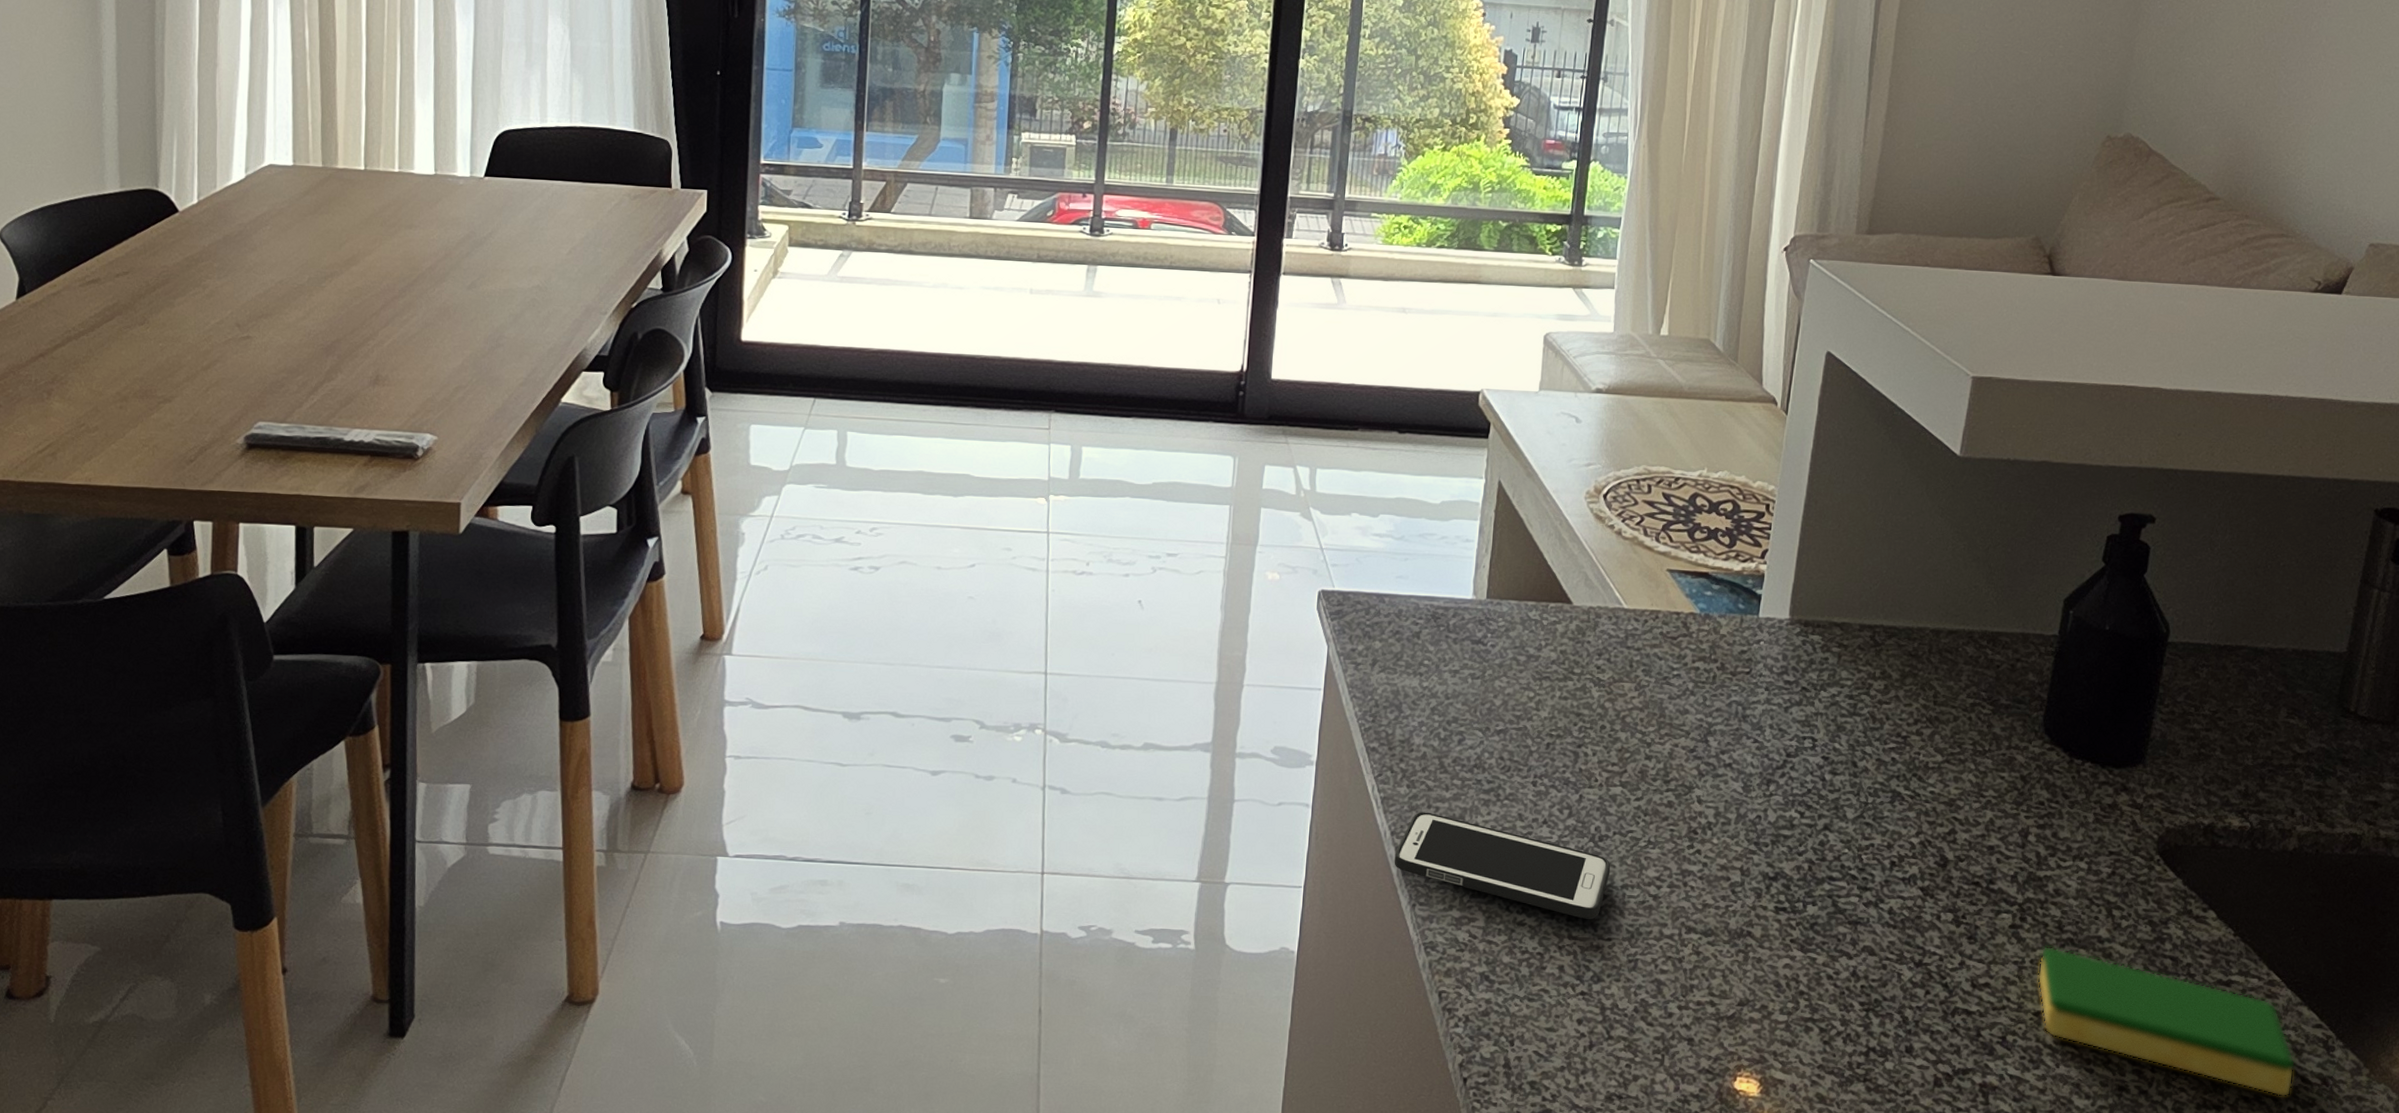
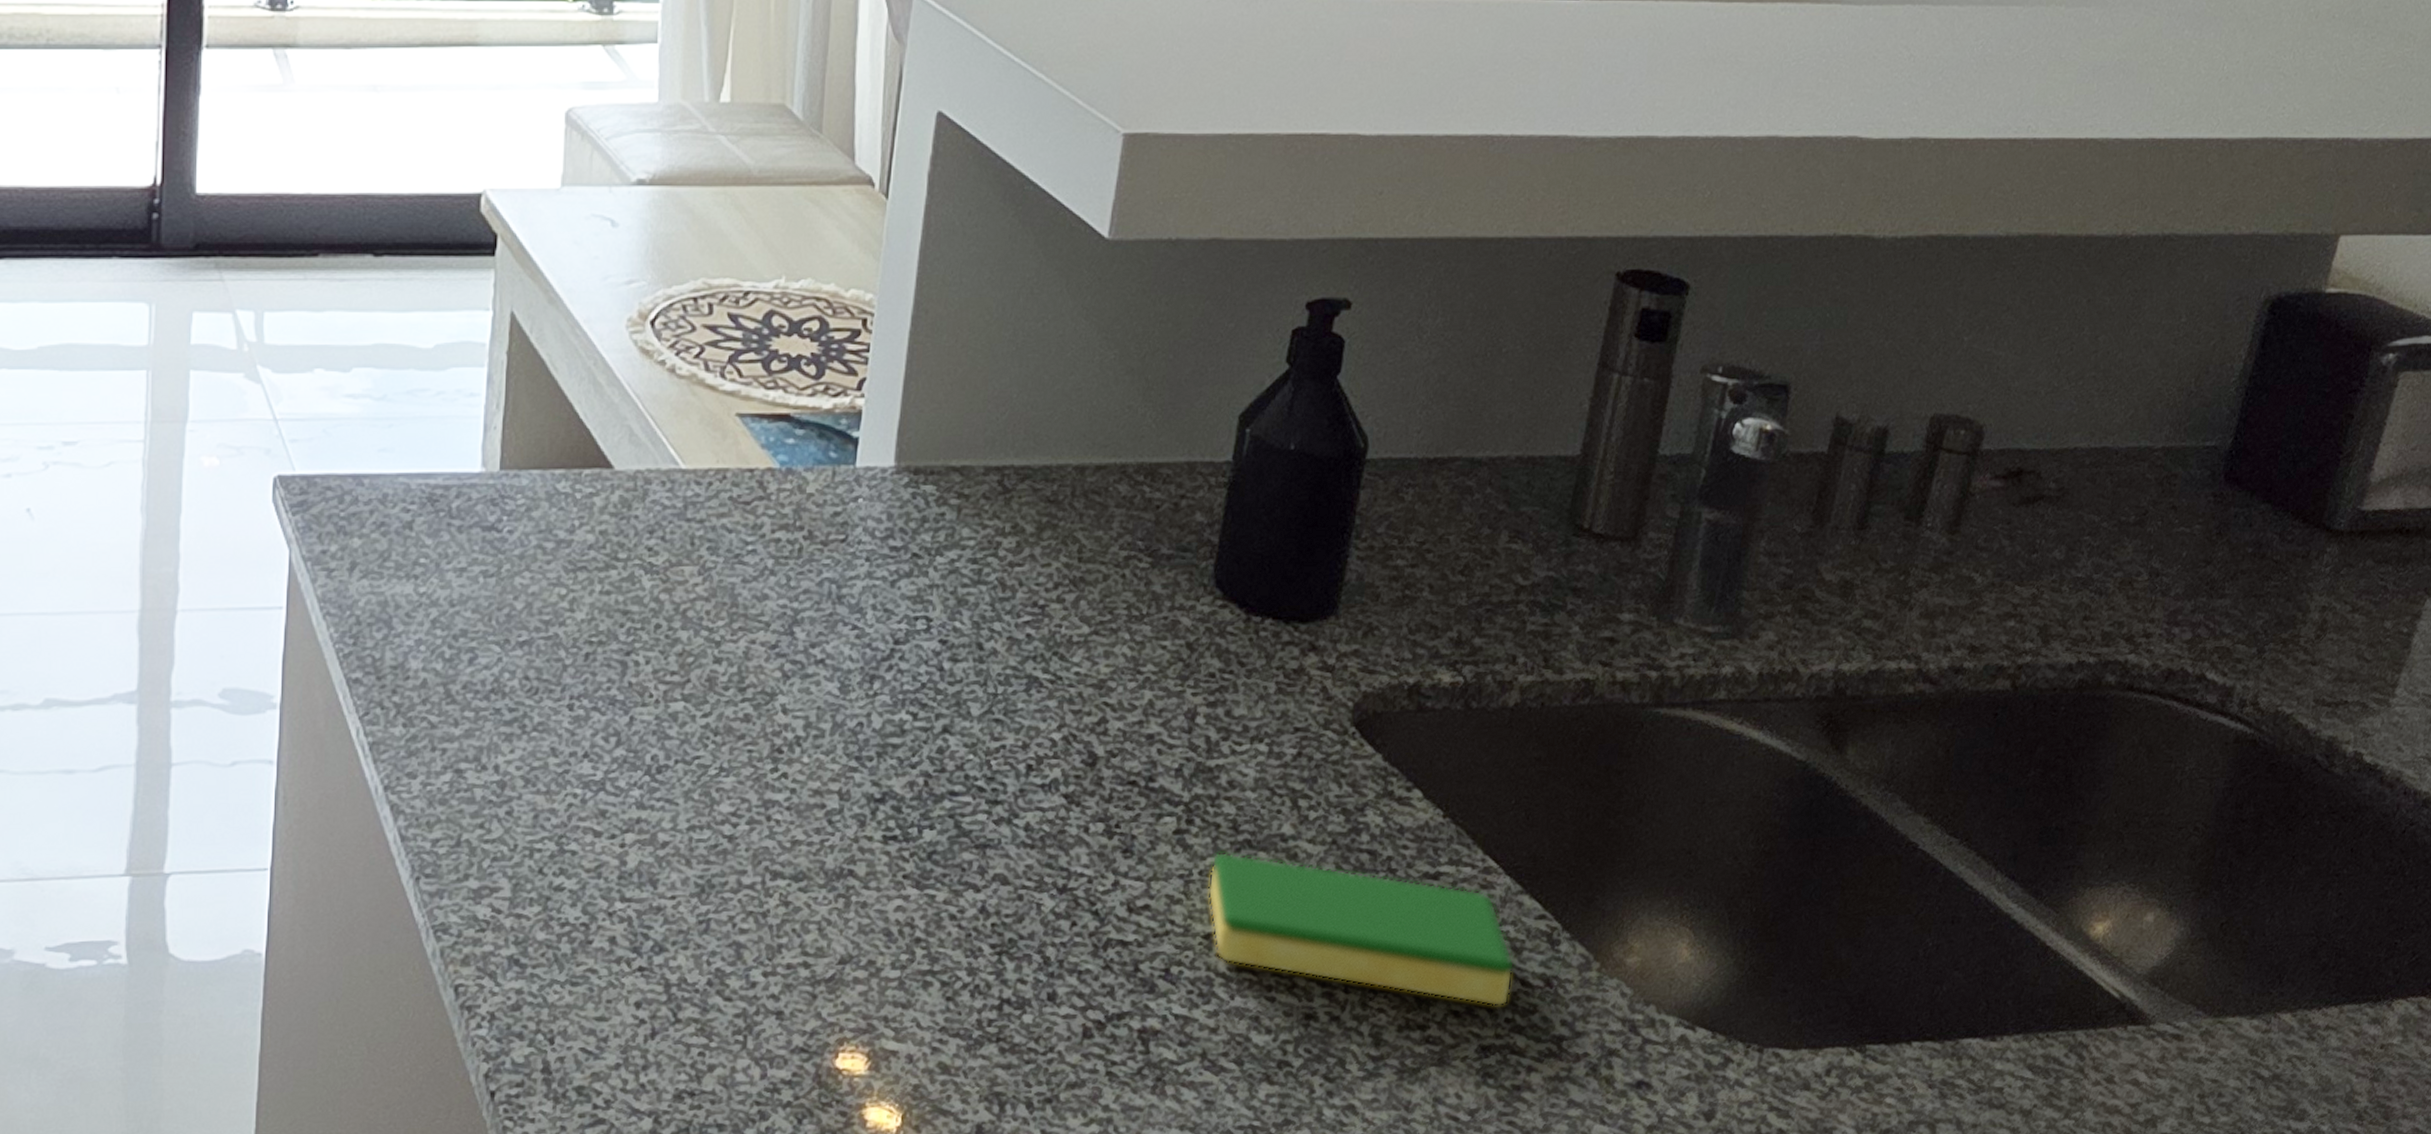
cell phone: present [1394,812,1611,919] -> none [389,756,673,875]

